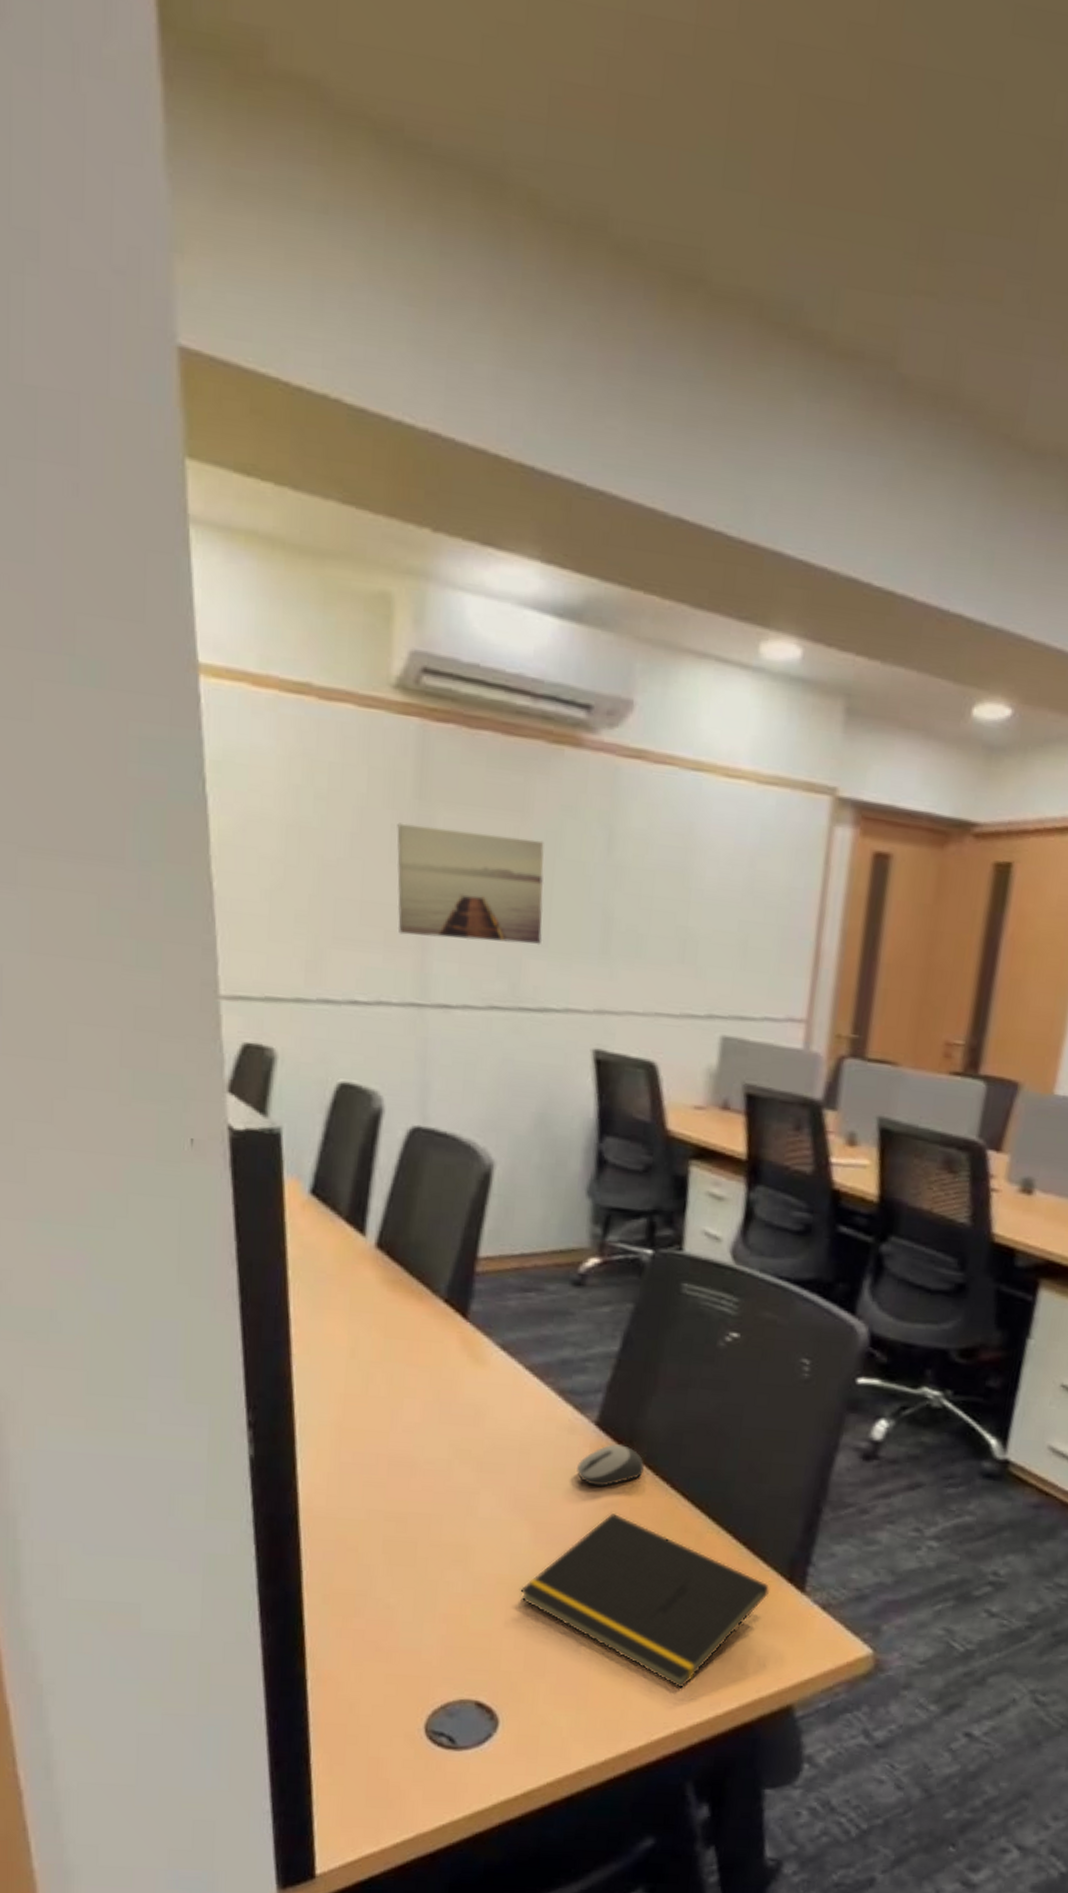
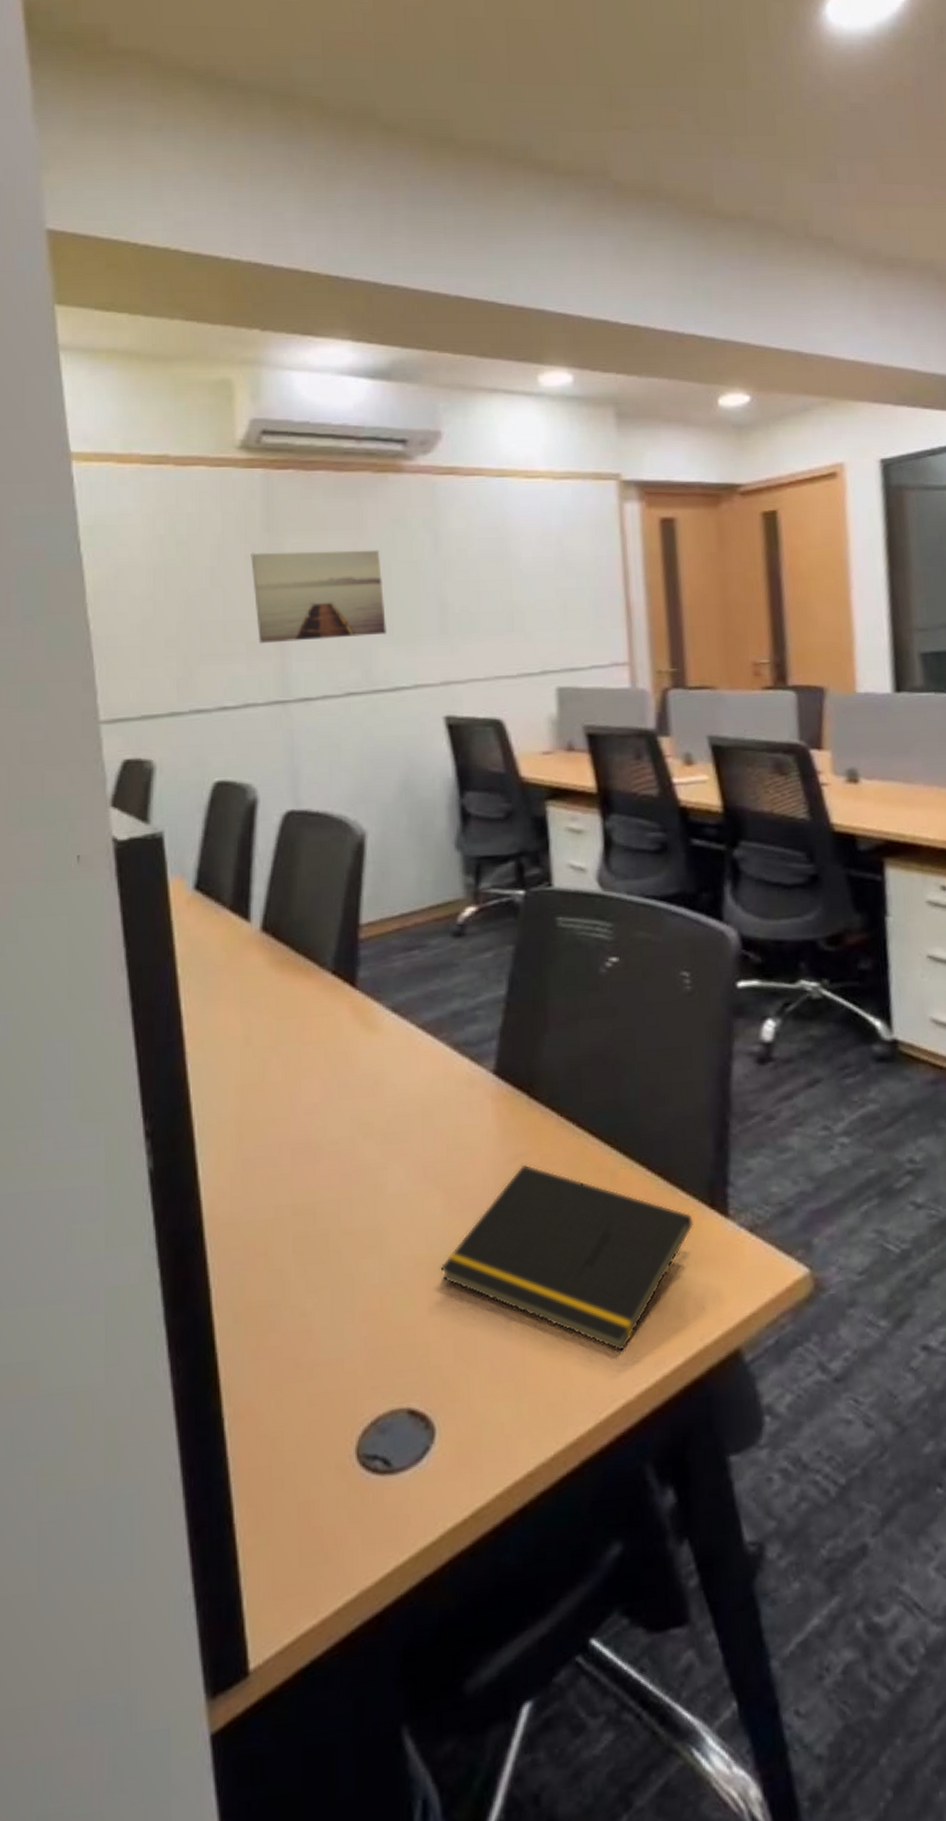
computer mouse: present [577,1444,644,1487] -> none [481,1090,548,1139]

